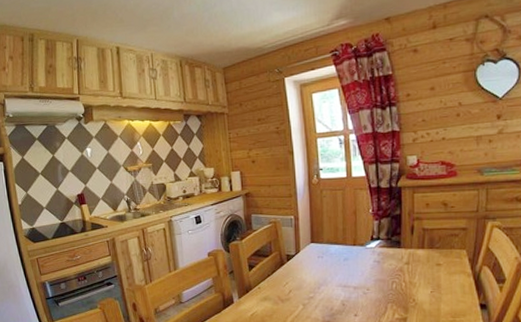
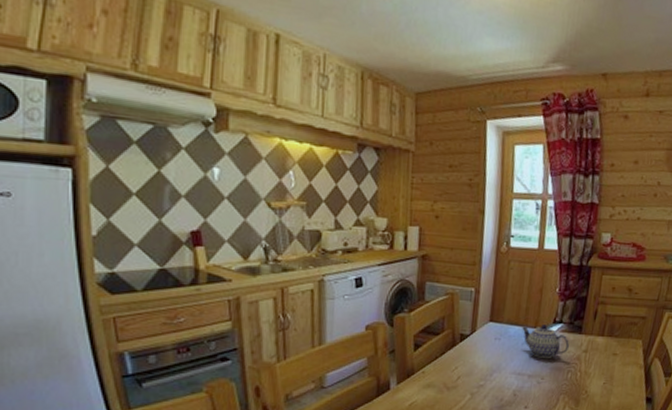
teapot: none [340,242,390,272] -> present [521,324,569,359]

